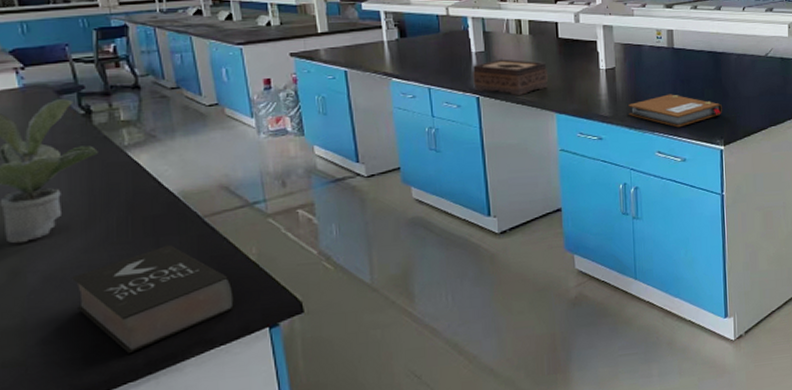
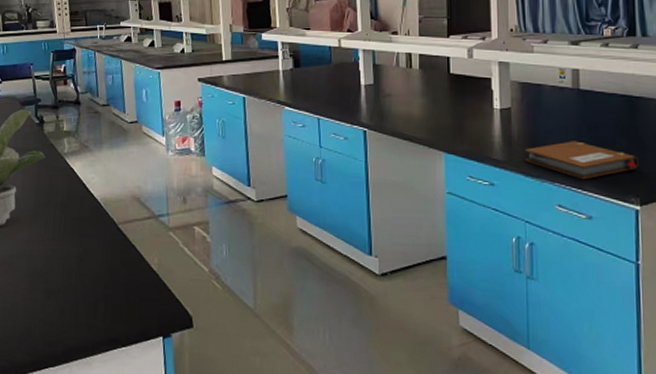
book: present [70,244,235,354] -> none [16,245,138,341]
tissue box: present [472,59,548,95] -> none [360,93,437,131]

